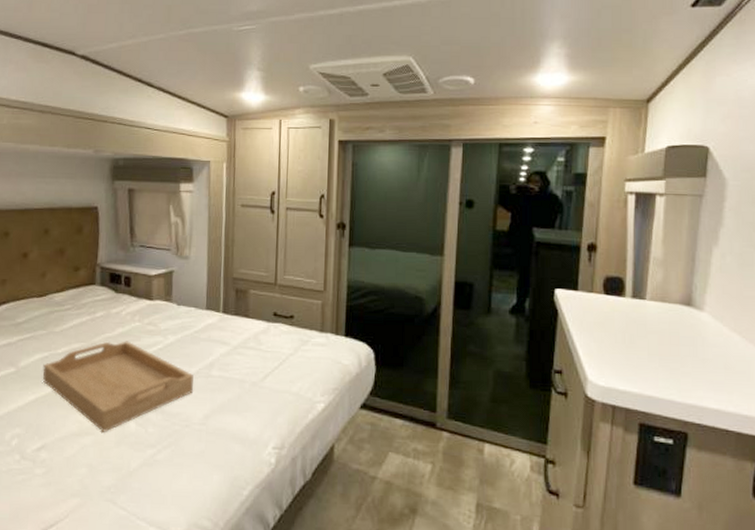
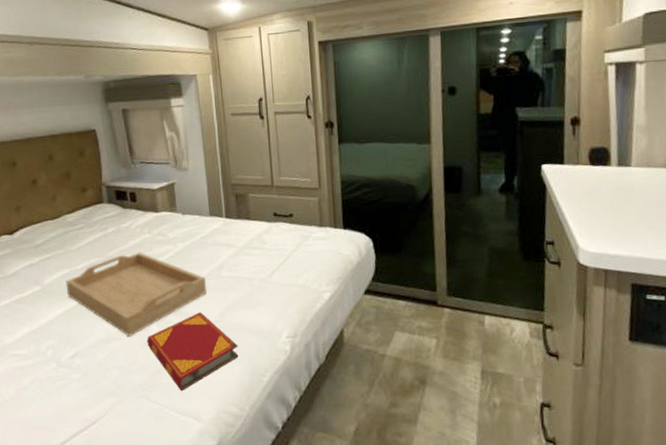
hardback book: none [122,412,220,498] -> present [147,312,239,391]

